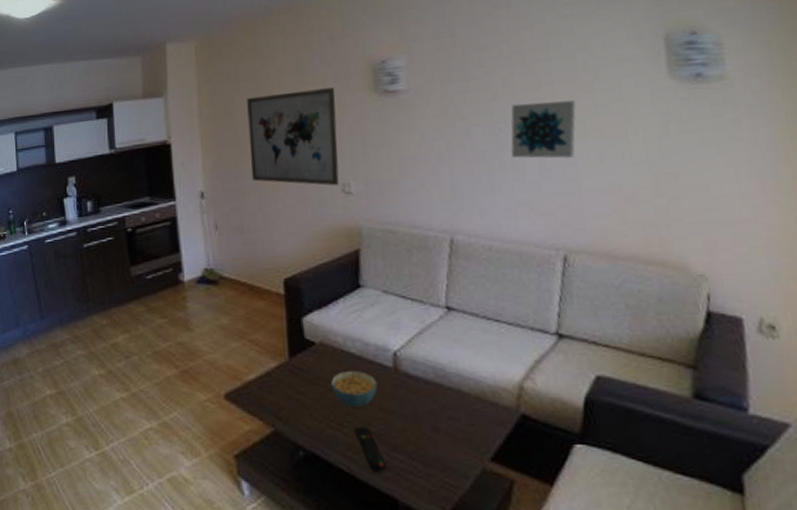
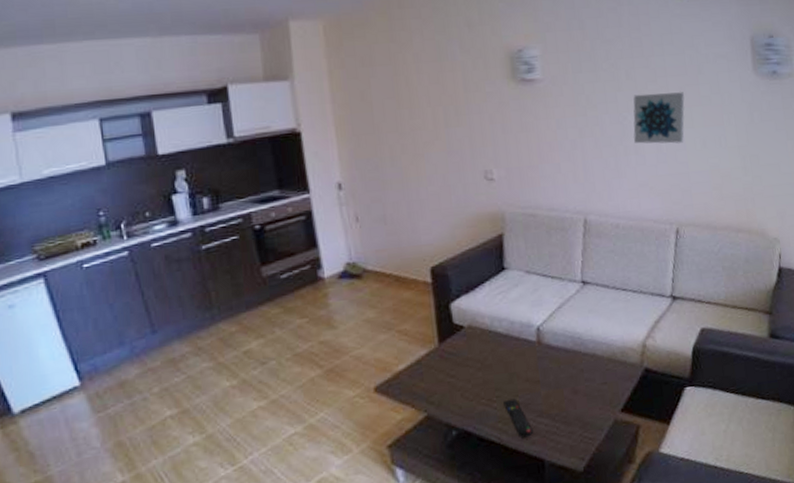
wall art: present [247,88,339,186] -> none [384,75,482,173]
cereal bowl: present [331,370,378,407] -> none [480,348,524,383]

